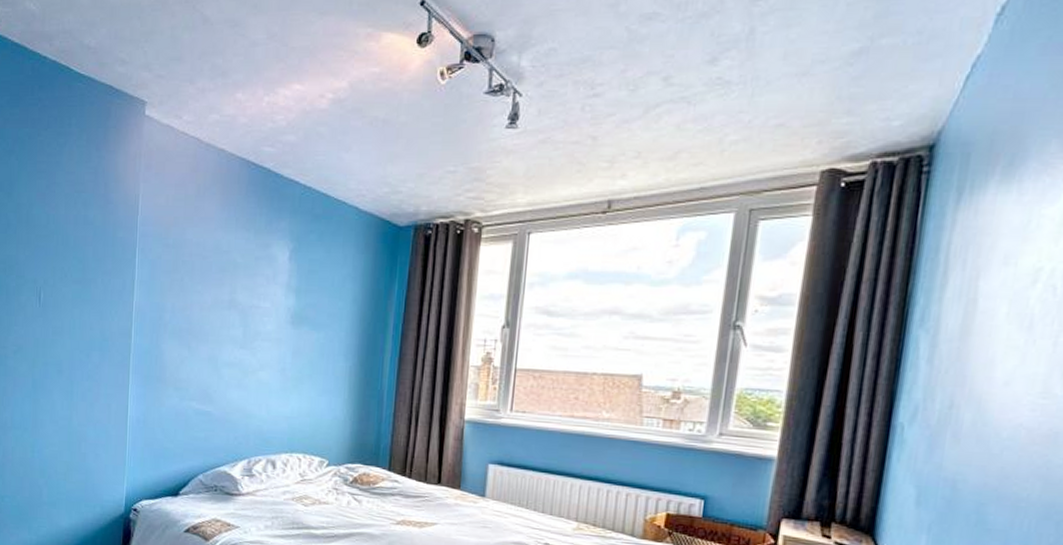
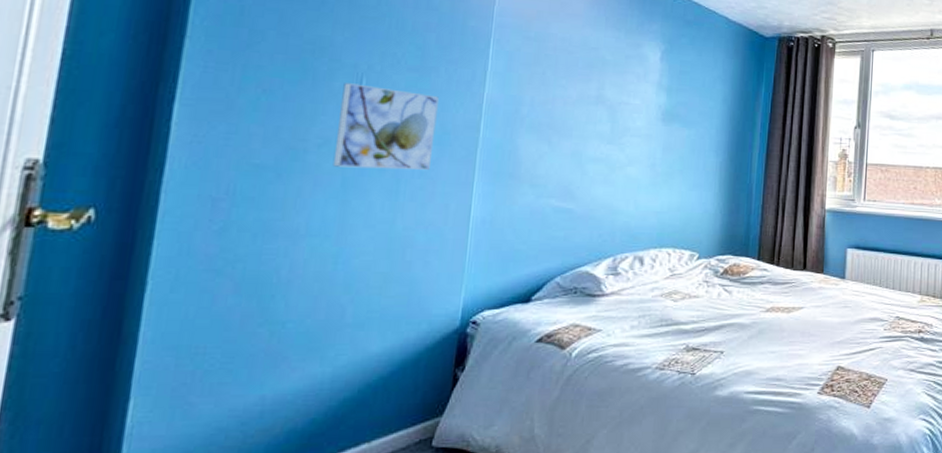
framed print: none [25,296,98,373] -> present [332,83,439,170]

